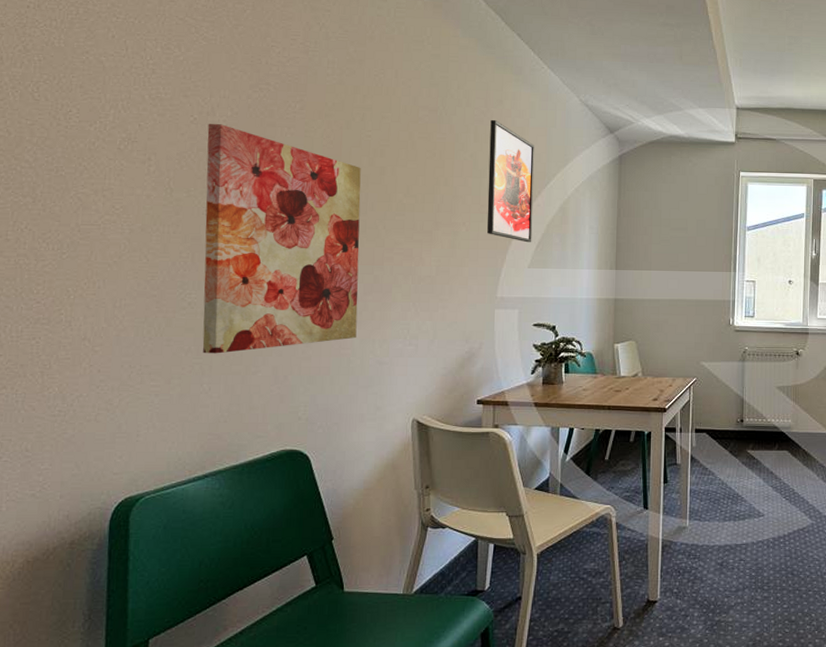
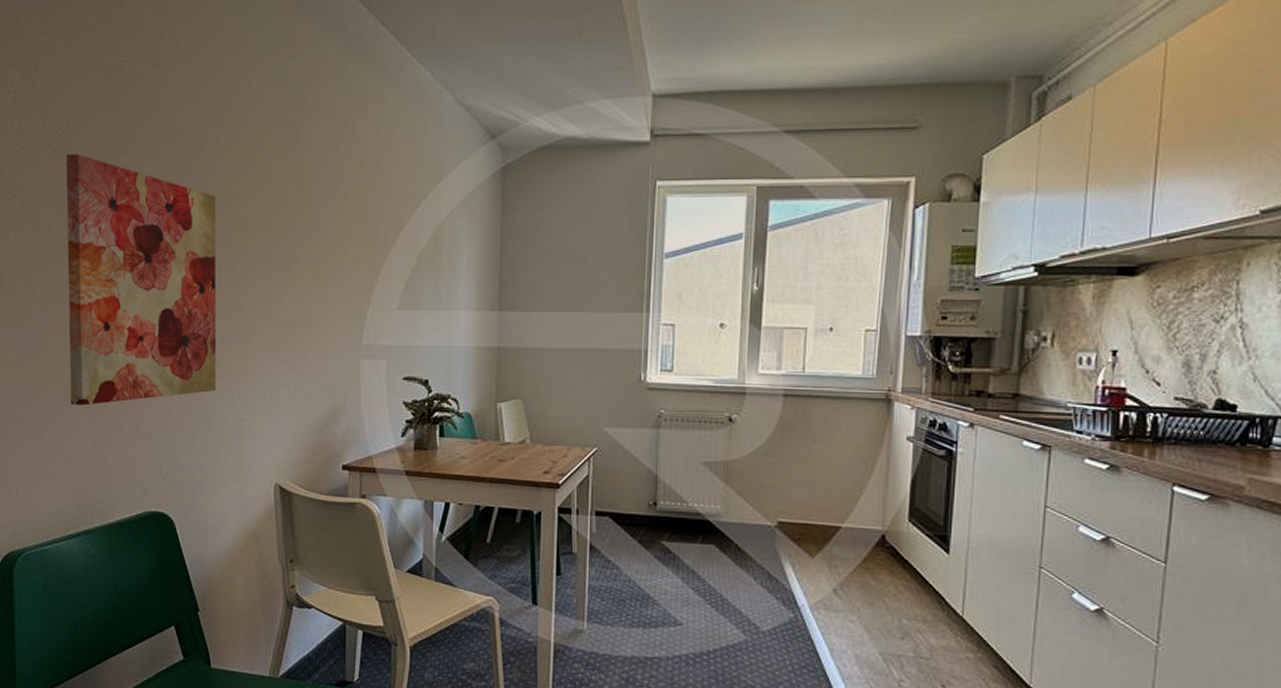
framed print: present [486,119,535,243] -> none [350,130,403,279]

